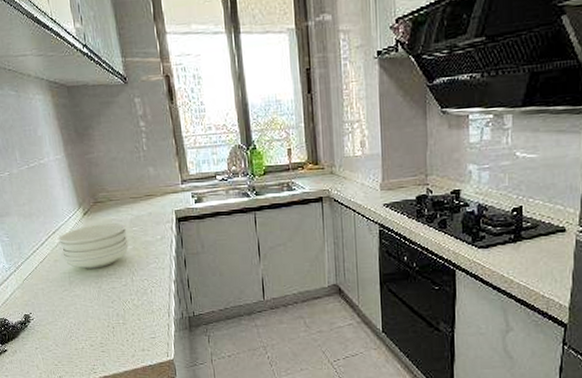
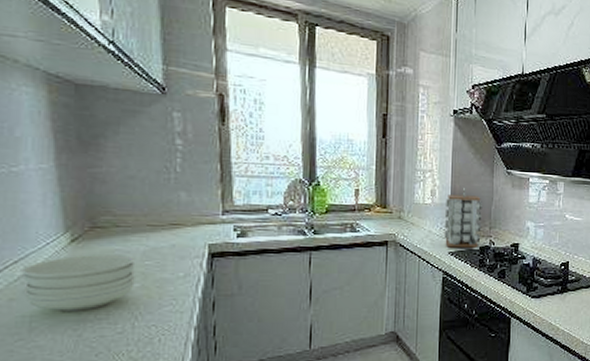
spice rack: none [375,134,417,199] -> present [444,187,482,248]

